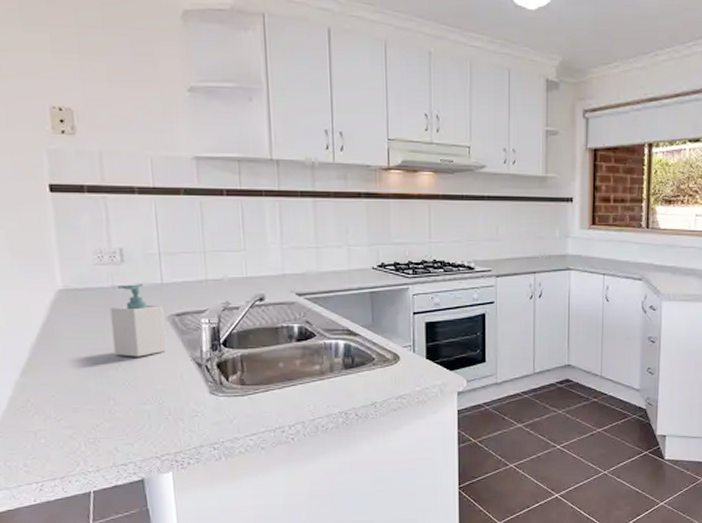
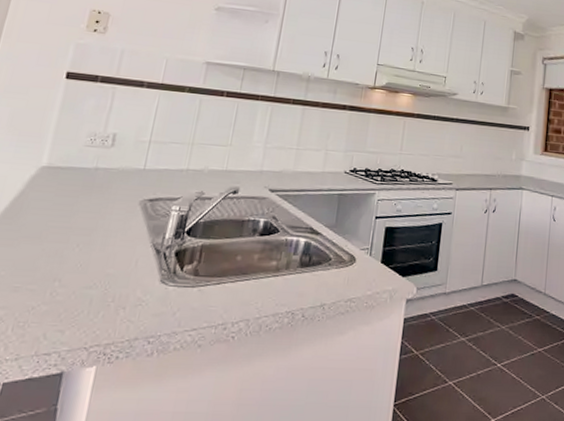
soap bottle: present [110,284,167,357] -> none [76,167,139,239]

